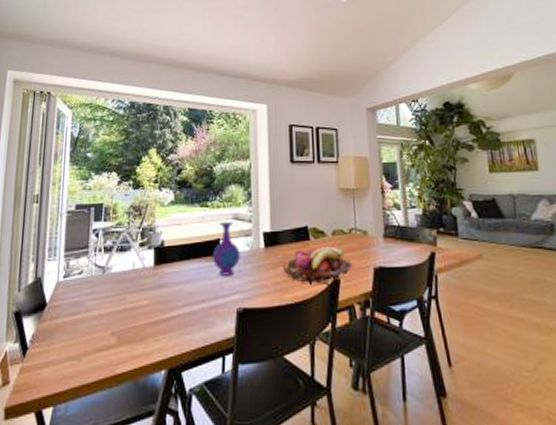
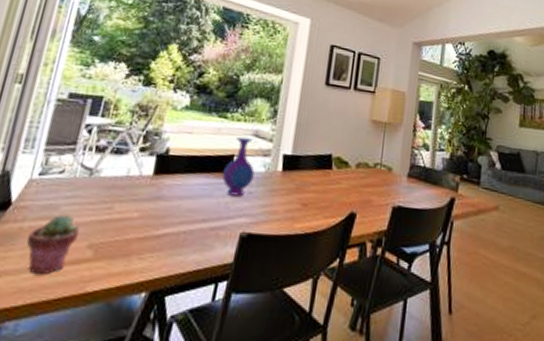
potted succulent: none [64,309,103,363] -> present [26,215,80,275]
fruit basket: present [282,246,352,284] -> none [297,178,371,218]

